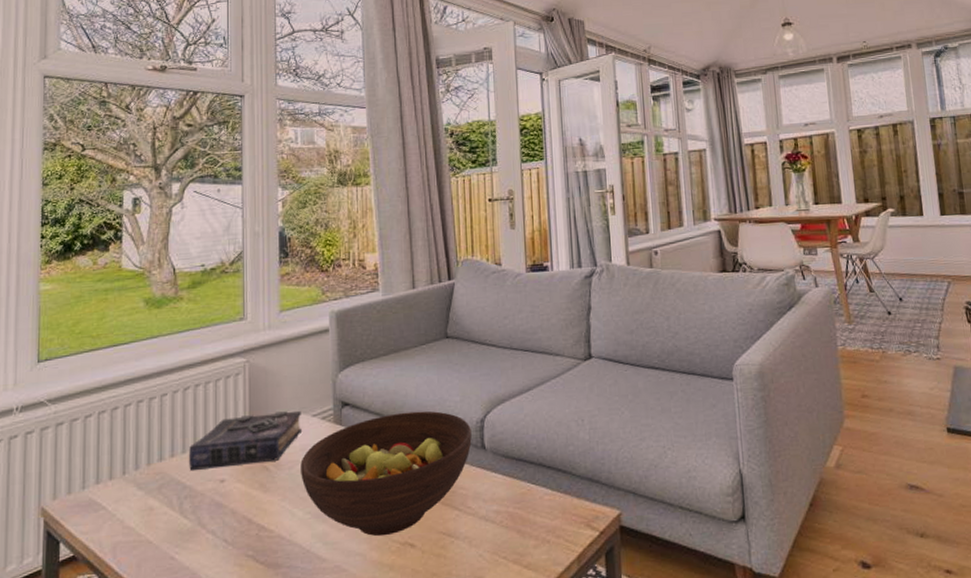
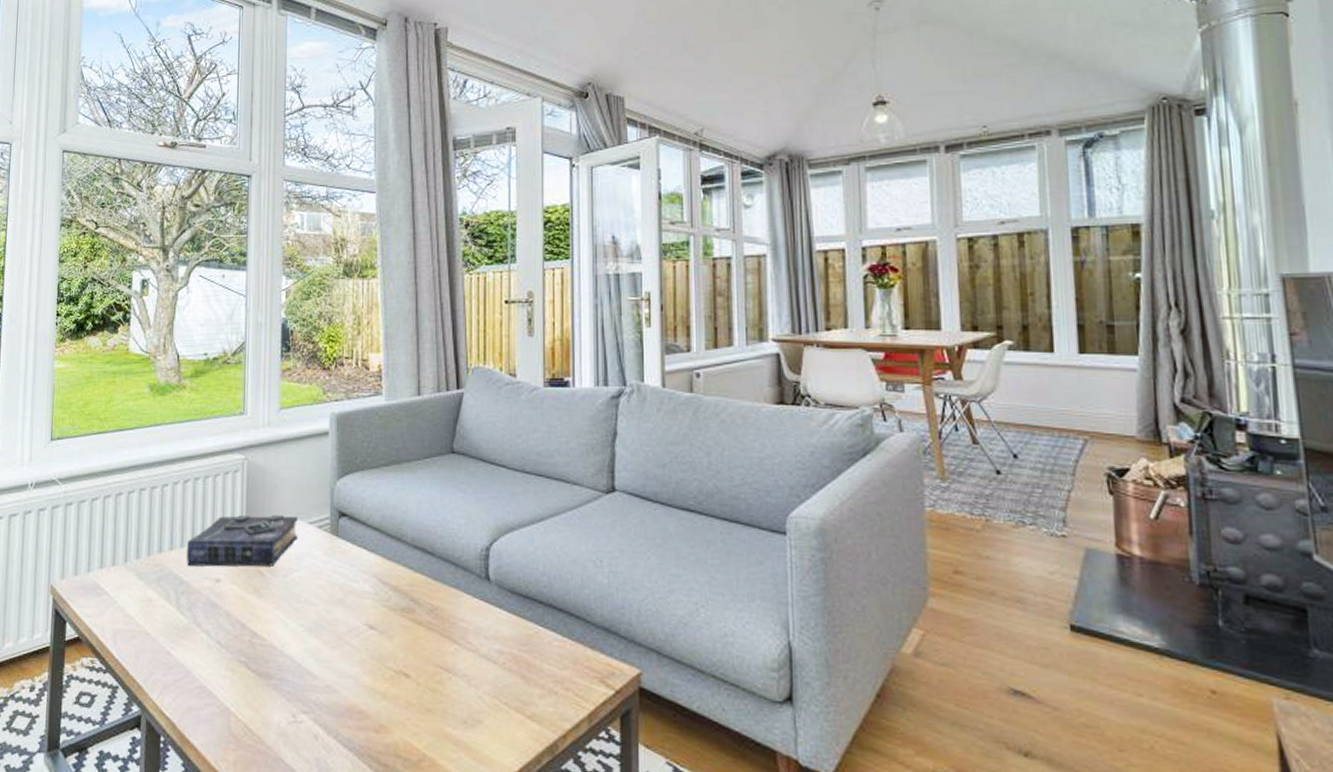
fruit bowl: present [300,411,472,537] -> none [295,530,475,661]

